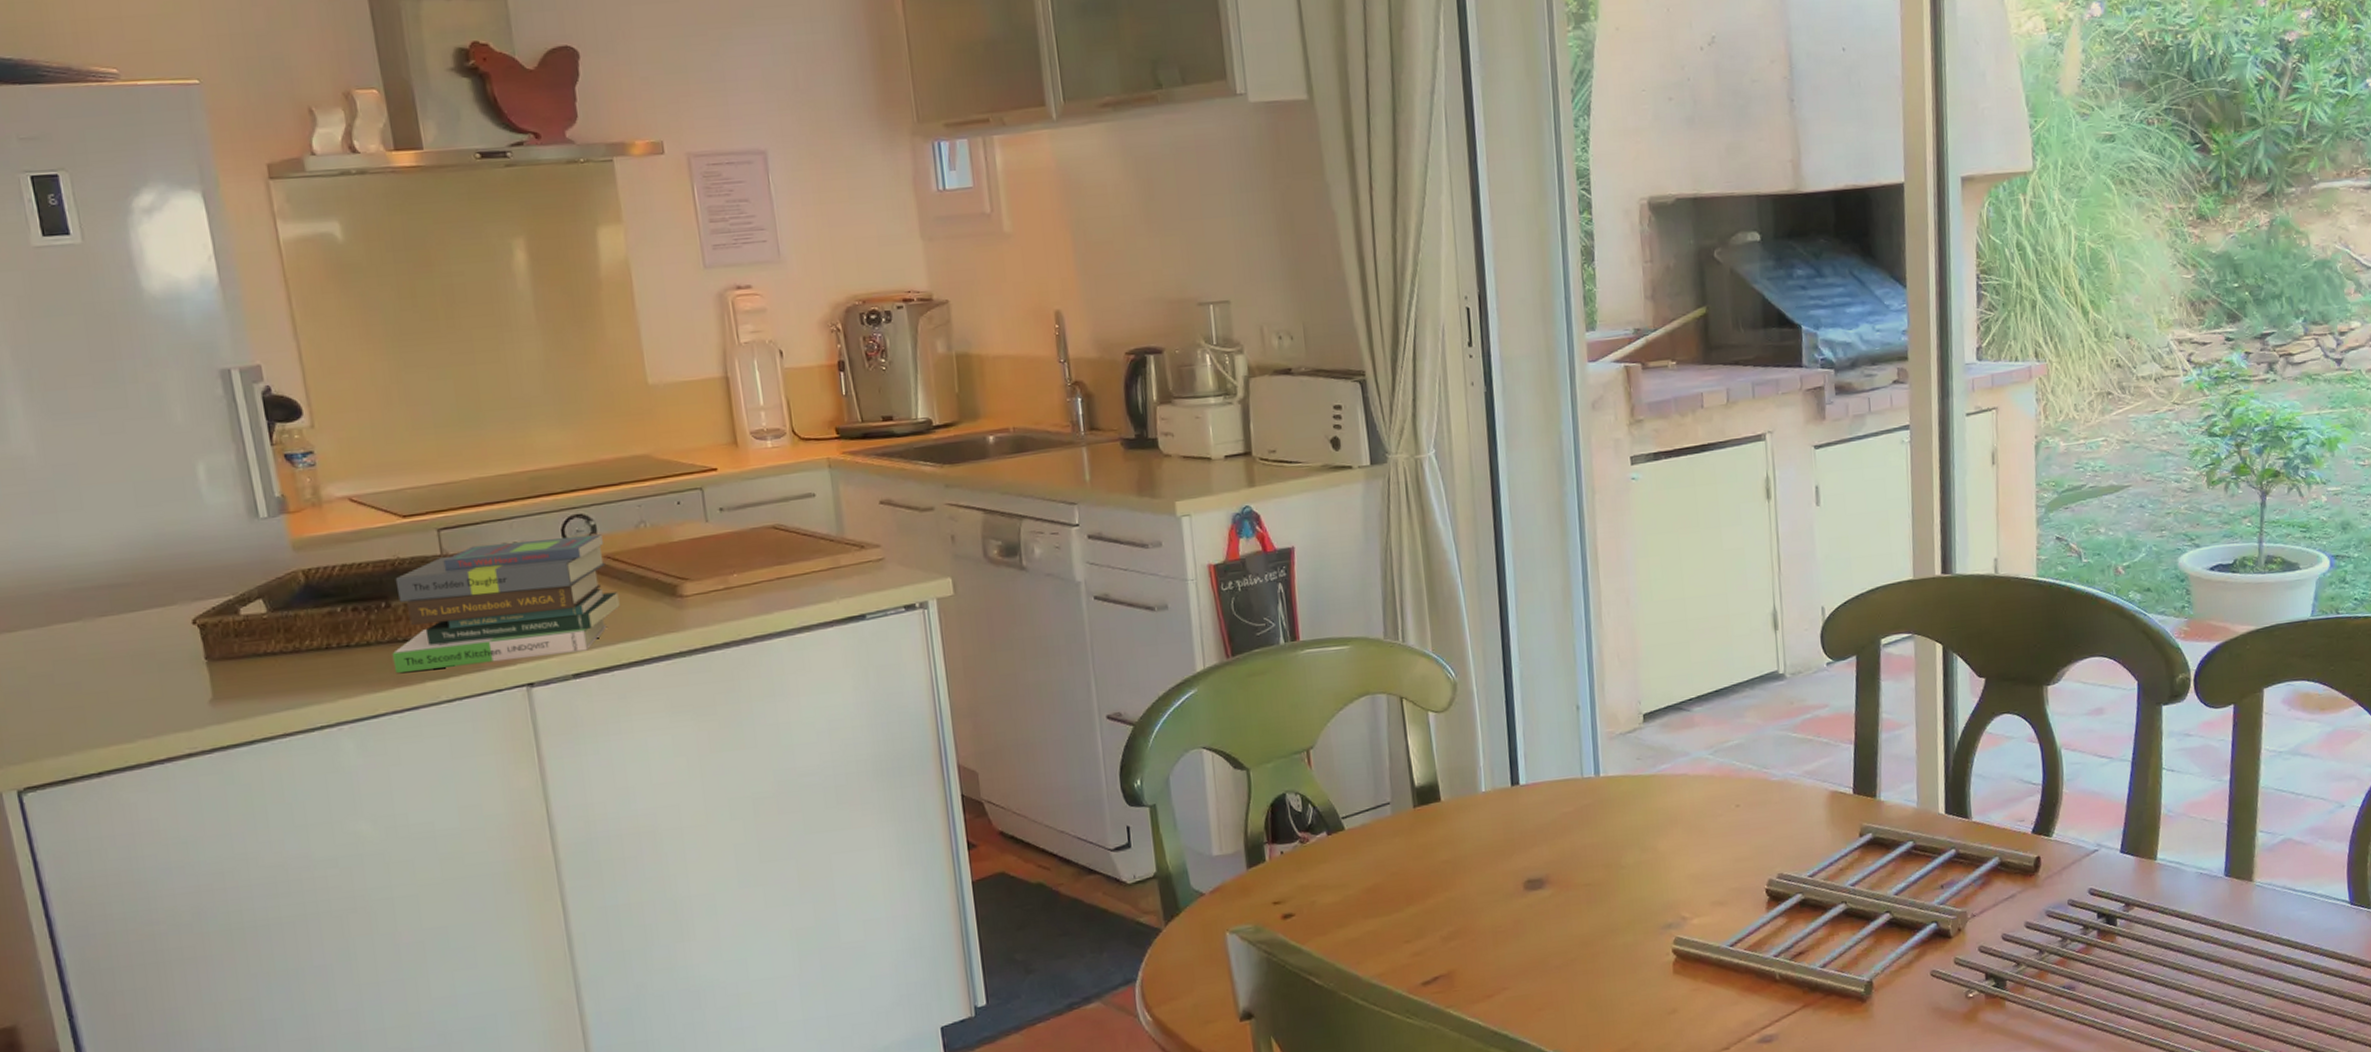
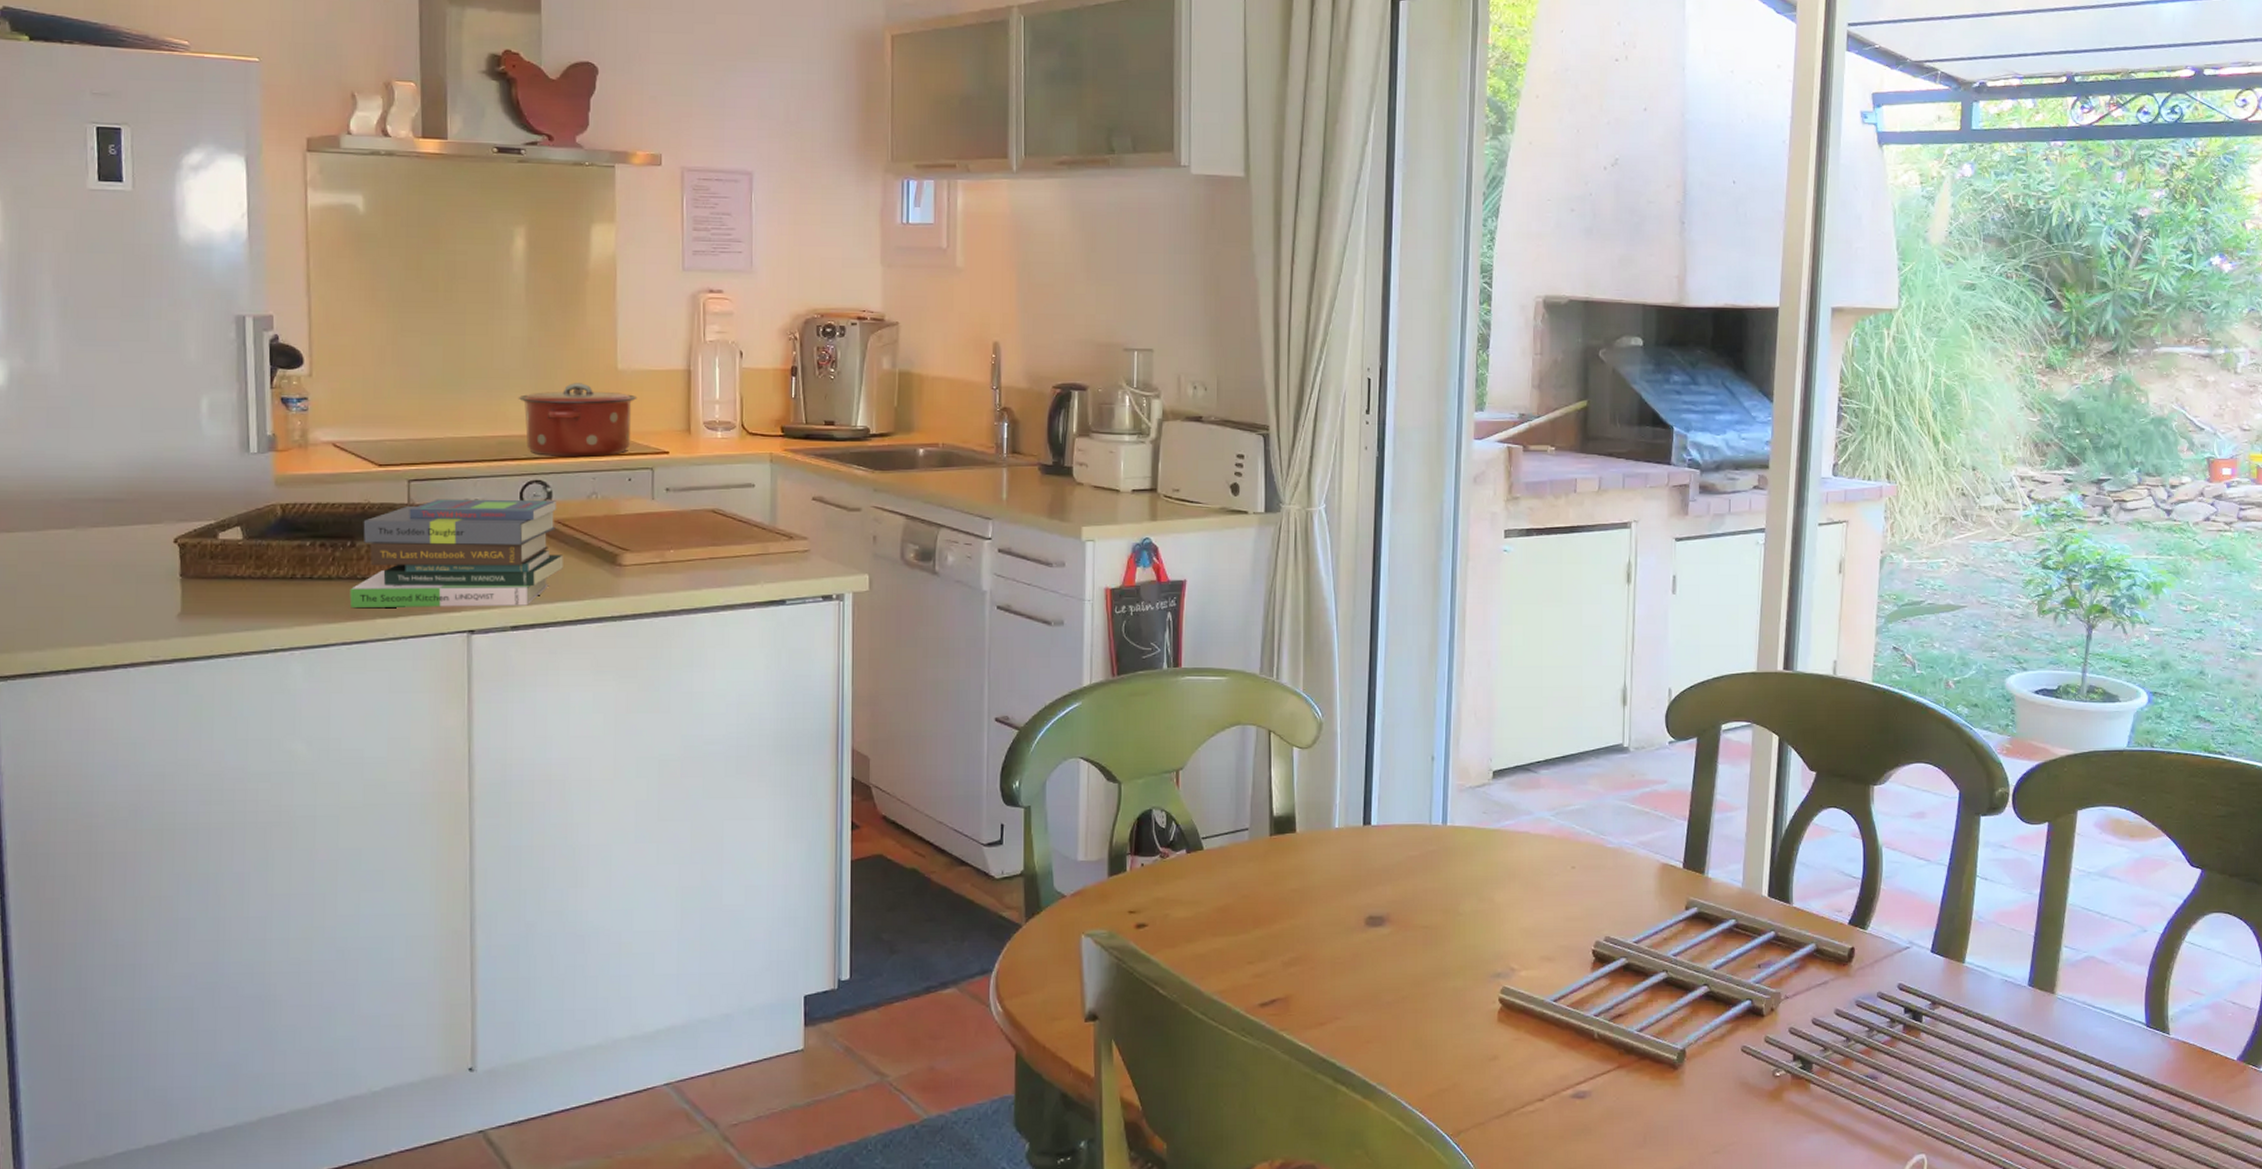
casserole: none [543,403,675,488] -> present [518,383,638,458]

